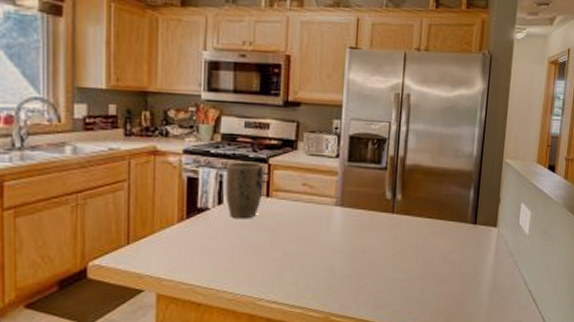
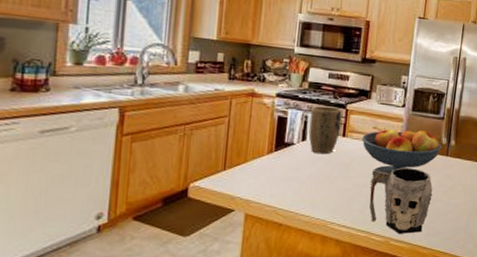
fruit bowl: none [290,184,386,242] -> present [362,128,442,177]
mug: none [302,228,378,307] -> present [369,167,433,234]

